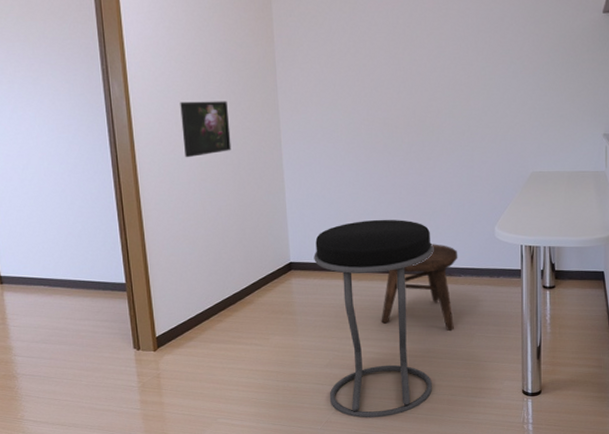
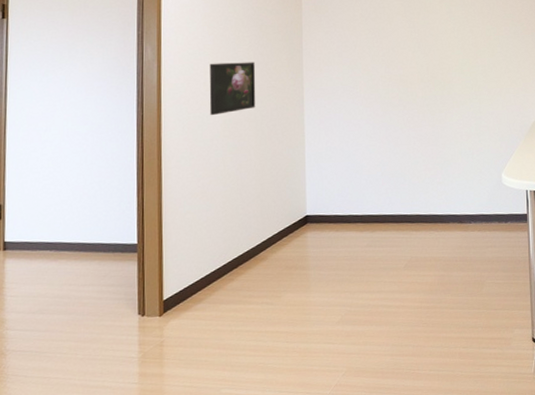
stool: present [314,219,434,418] -> none [330,169,445,379]
stool: present [381,244,458,332] -> none [394,192,468,280]

